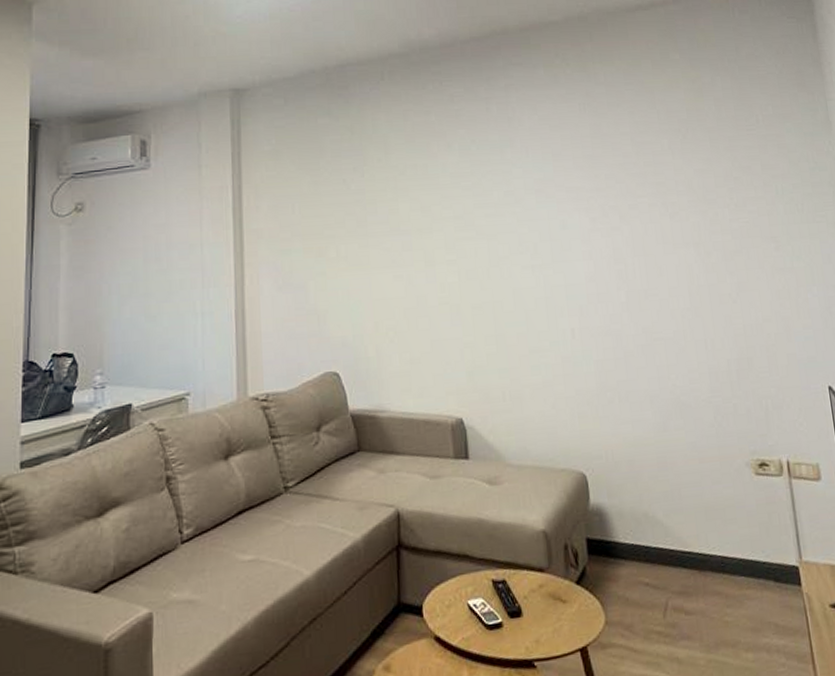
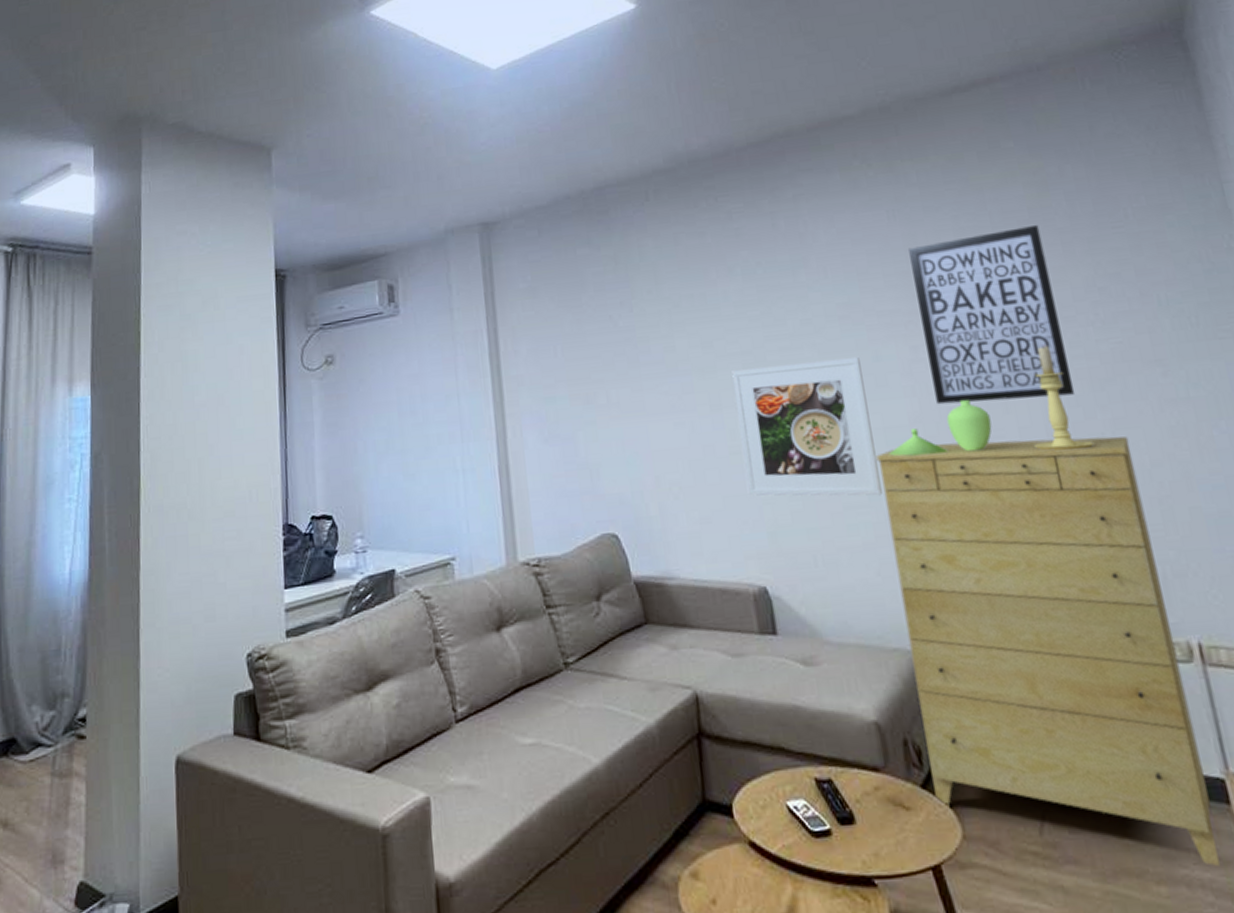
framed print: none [445,225,561,342] -> present [732,358,882,497]
dresser: none [558,297,792,636] -> present [876,436,1221,867]
decorative vase: none [568,264,649,309] -> present [889,400,992,457]
wall art: none [594,124,712,267] -> present [908,225,1076,405]
candle holder: none [679,221,724,308] -> present [1034,345,1095,451]

